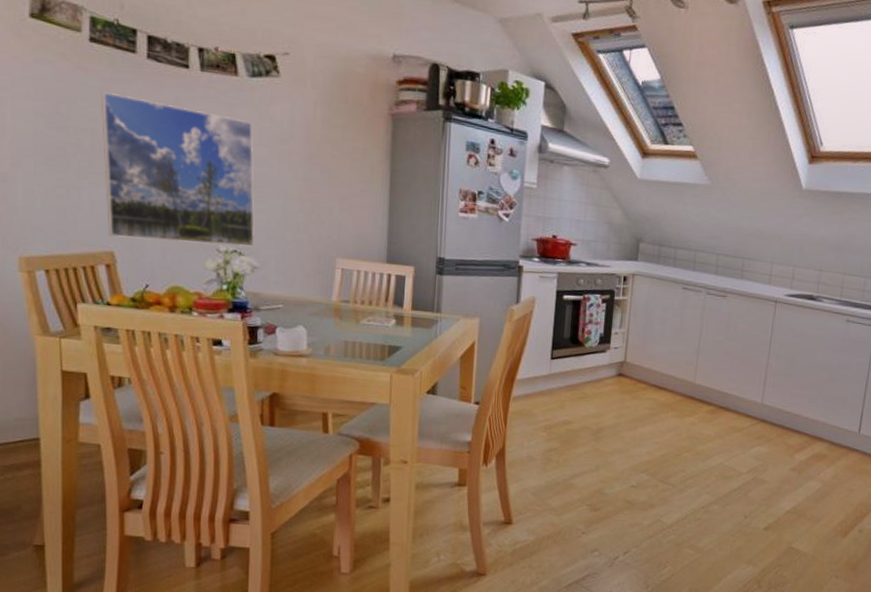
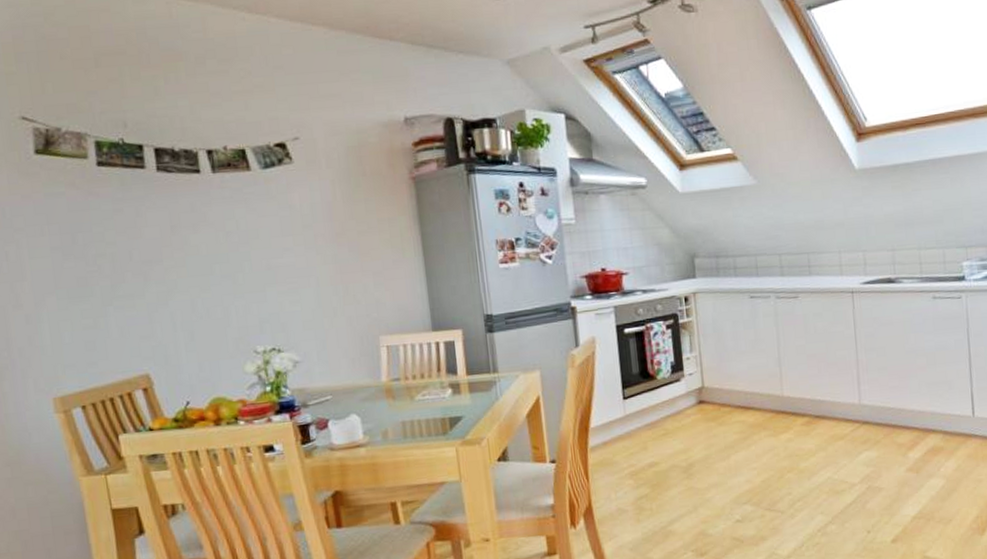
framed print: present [102,91,254,247] -> none [116,212,292,359]

